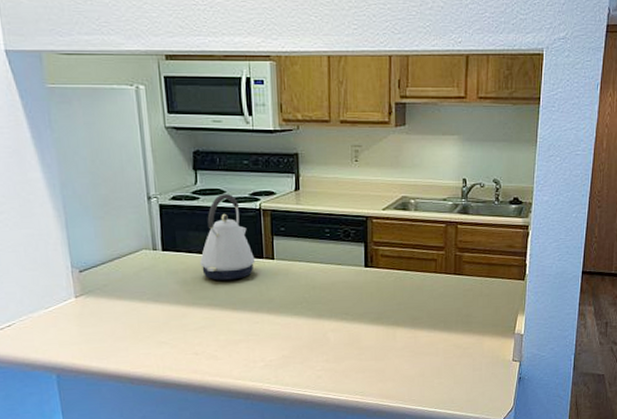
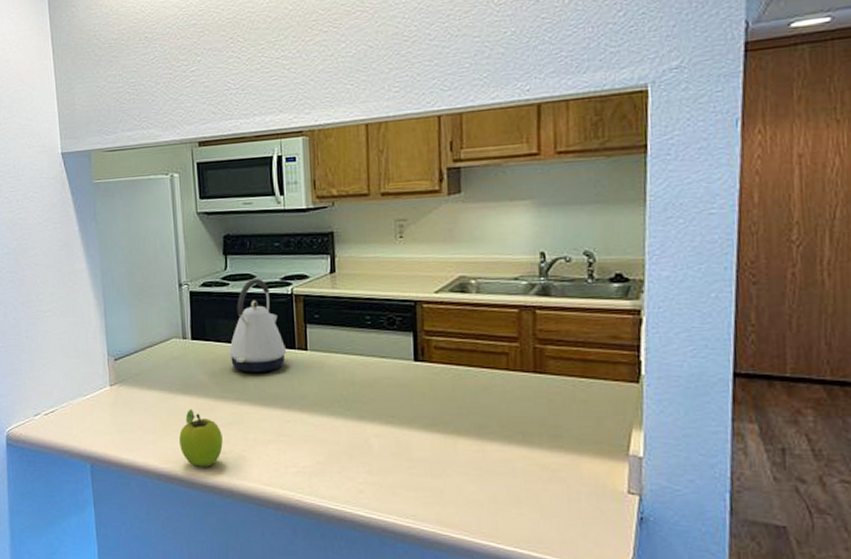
fruit: none [151,316,196,369] -> present [179,409,223,468]

